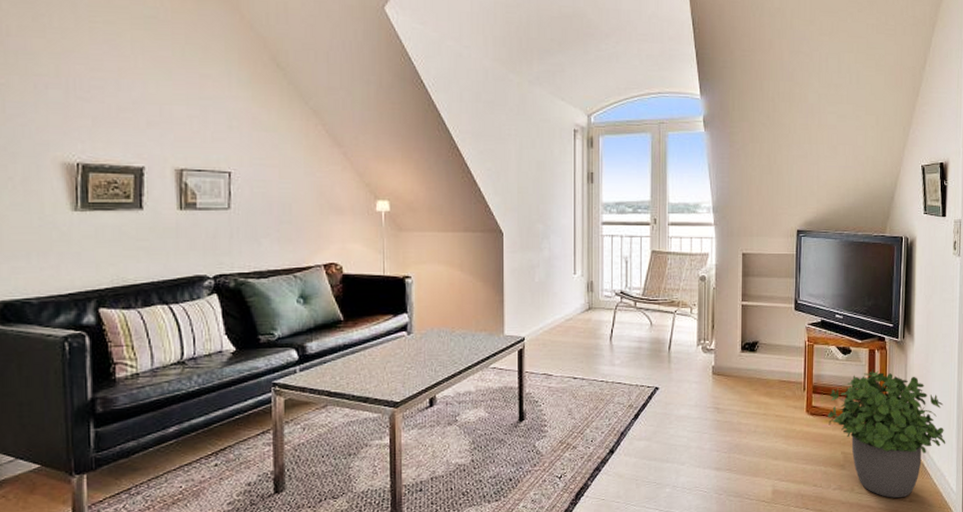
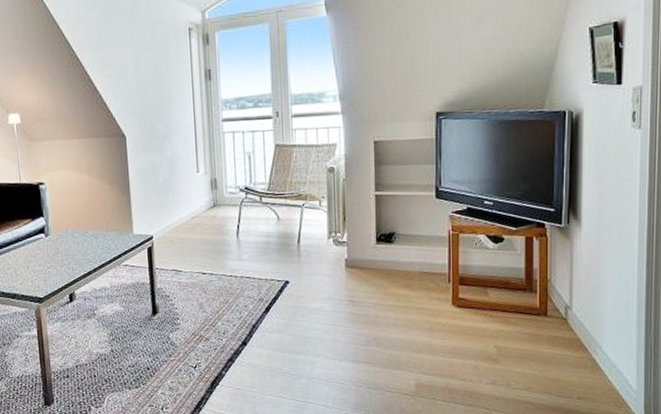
potted plant: present [828,369,946,499] -> none [477,258,623,395]

